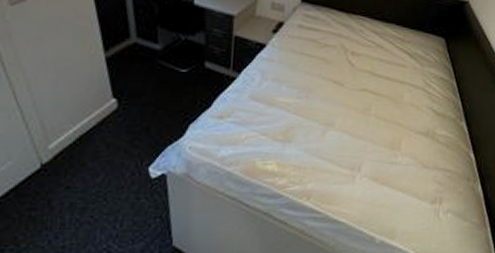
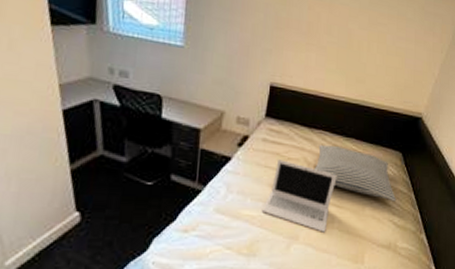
laptop: none [296,46,375,119] -> present [261,159,337,232]
pillow: none [352,31,437,89] -> present [315,145,397,202]

